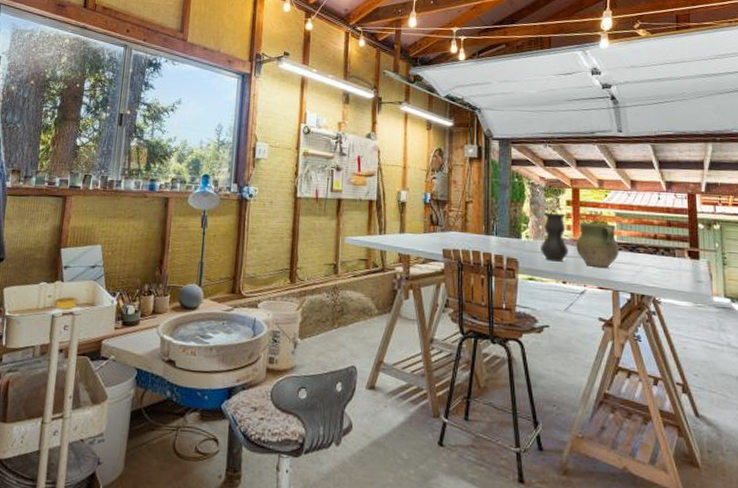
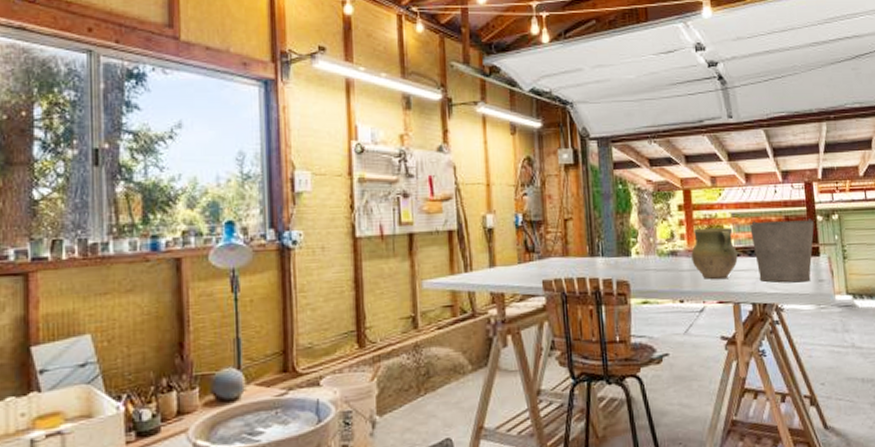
vase: present [541,212,568,262] -> none [653,220,684,279]
bucket: none [633,222,695,281] -> present [750,218,814,283]

